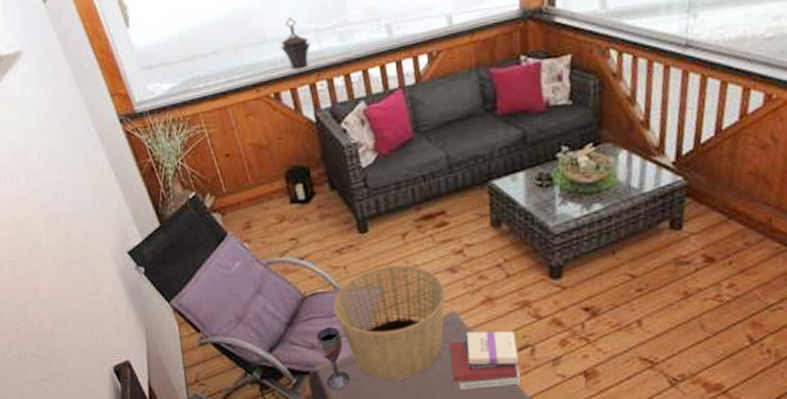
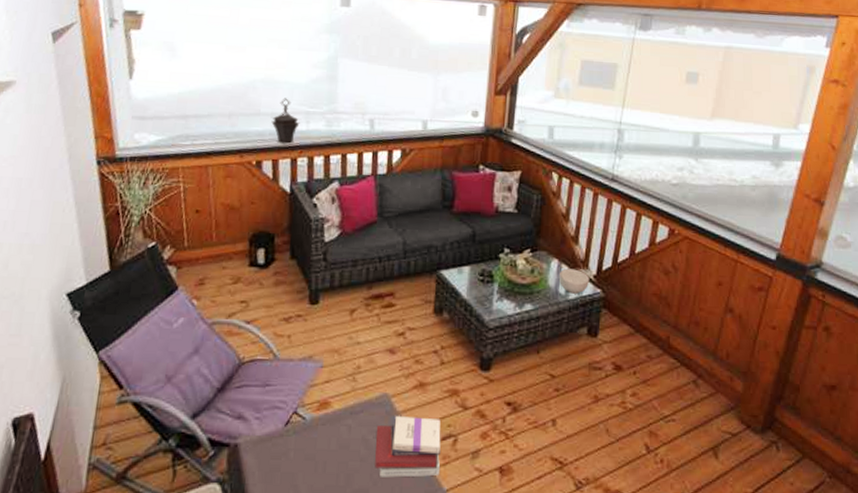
cup: present [316,326,350,390] -> none [244,396,272,467]
basket: present [333,265,446,381] -> none [269,340,383,461]
bowl: none [630,157,668,186] -> present [560,268,590,294]

